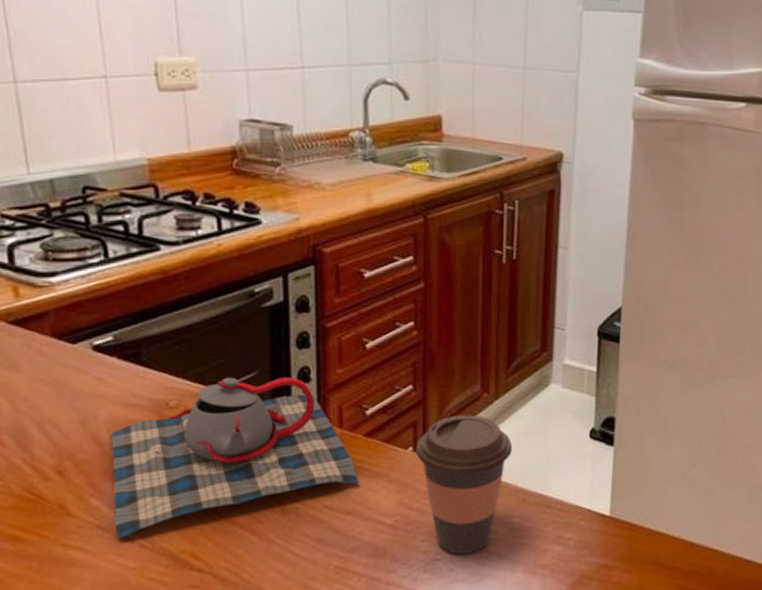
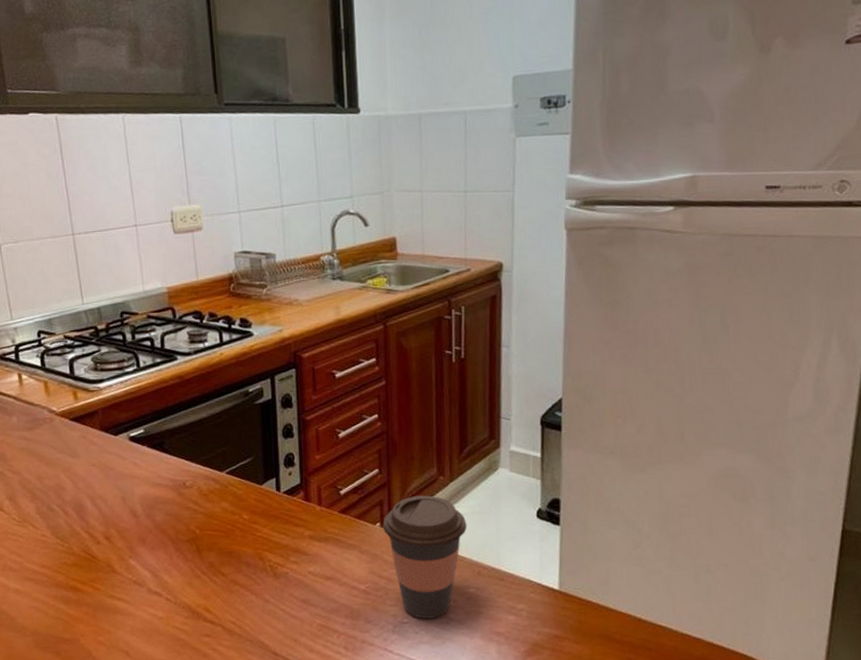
teapot: present [111,377,360,540] -> none [143,462,337,594]

